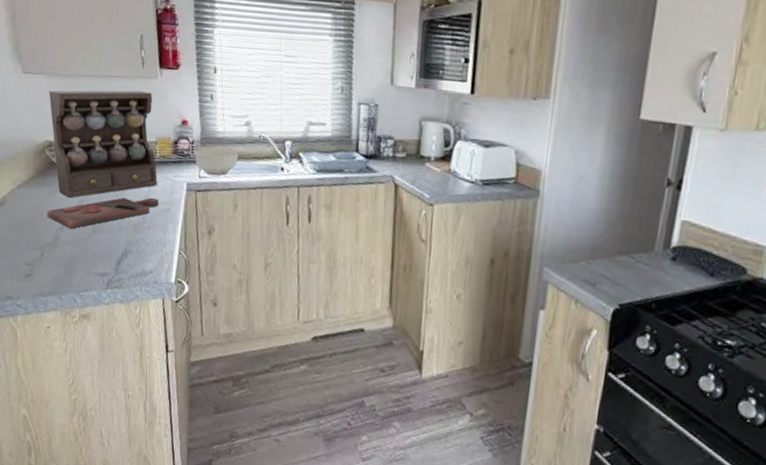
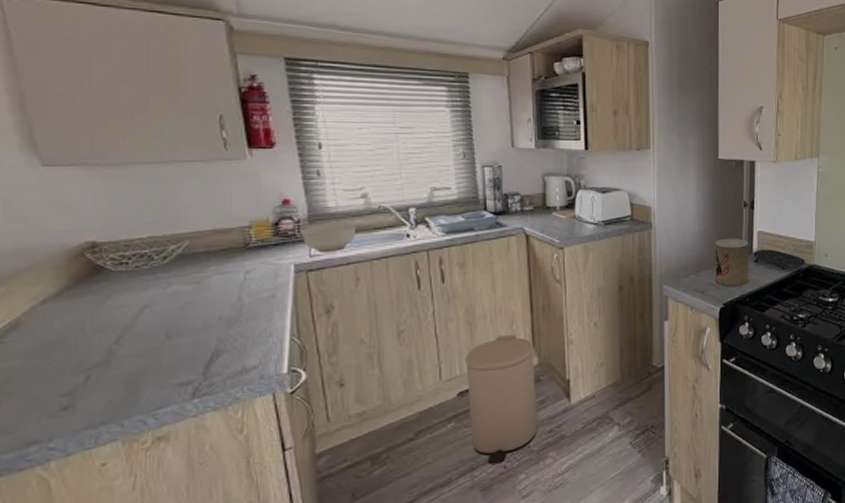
cutting board: present [47,197,159,229] -> none [92,286,259,339]
spice rack: present [48,90,158,198] -> none [85,174,255,304]
pedal bin: none [320,288,390,419] -> present [466,335,537,465]
tin can: none [612,222,667,288] -> present [715,238,749,288]

